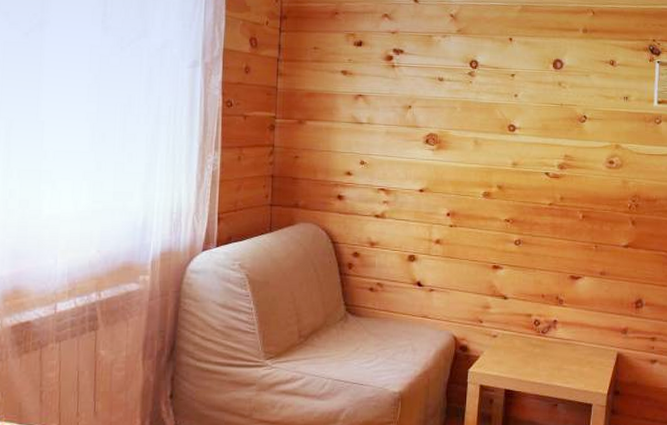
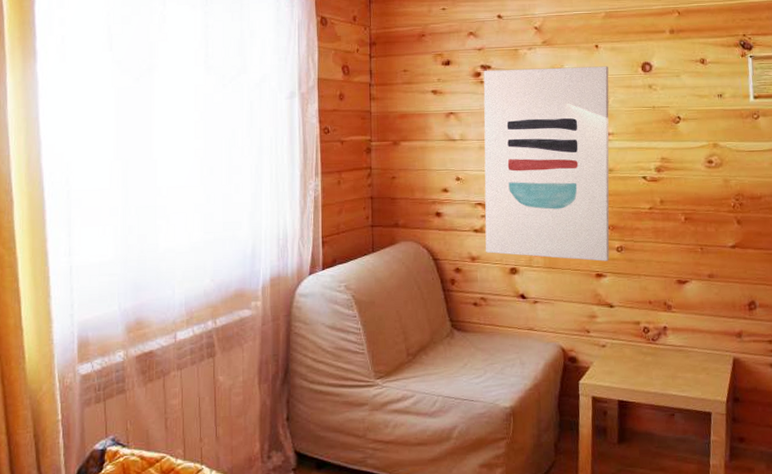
wall art: none [386,54,520,254] -> present [483,66,610,262]

